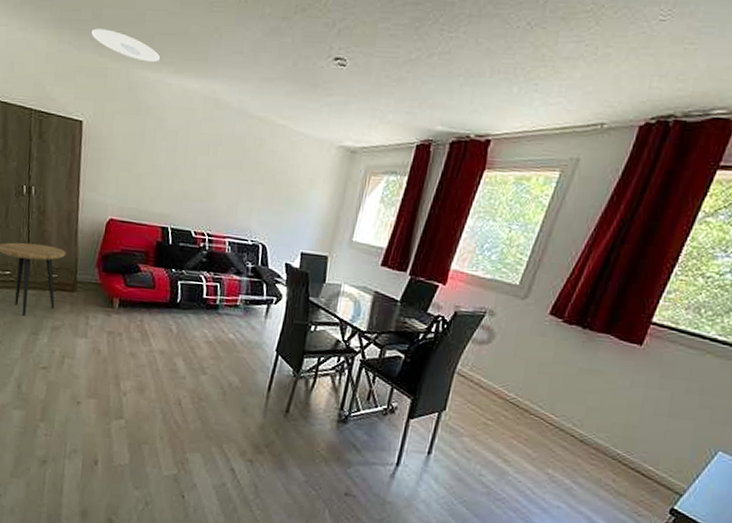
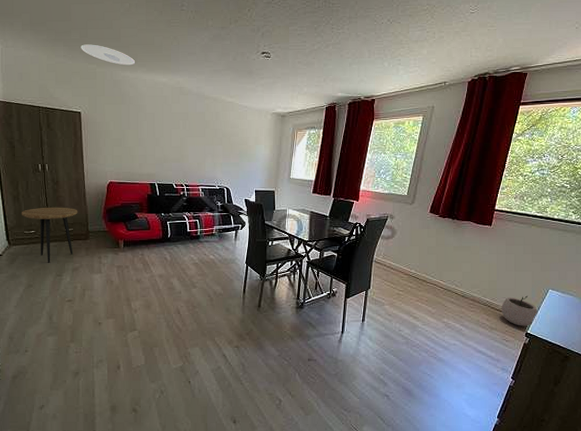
plant pot: none [637,453,695,499] -> present [501,295,537,326]

